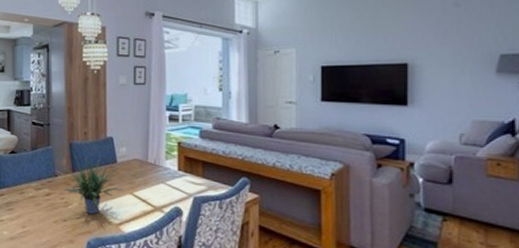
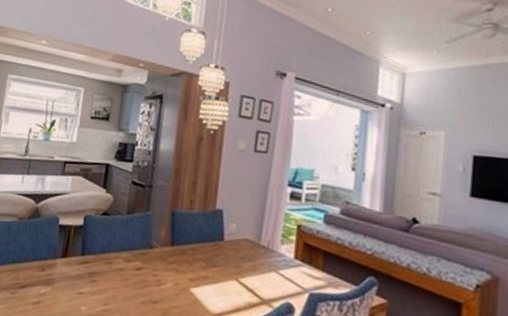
potted plant: present [62,152,124,214] -> none [156,221,229,300]

